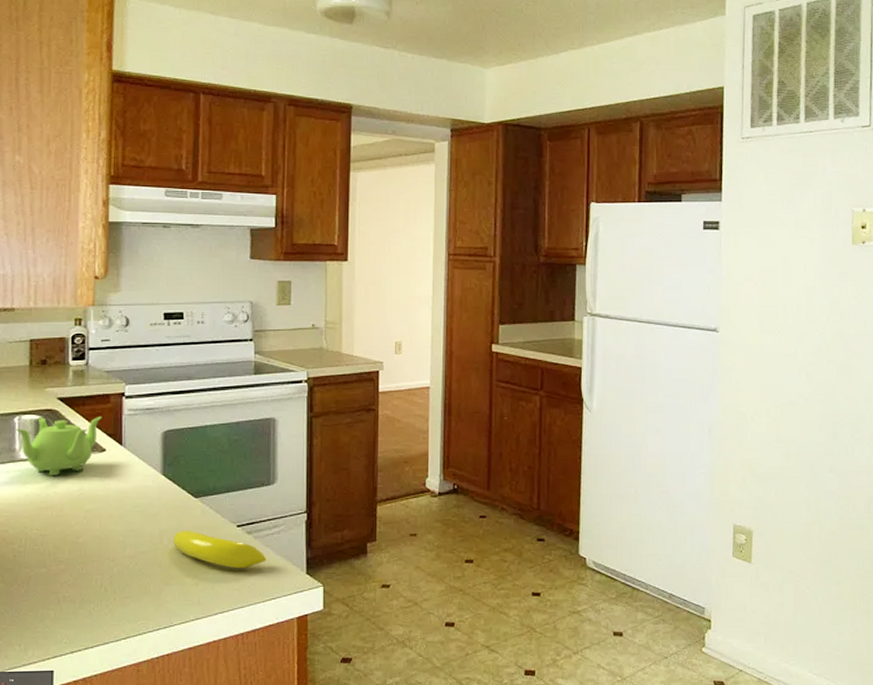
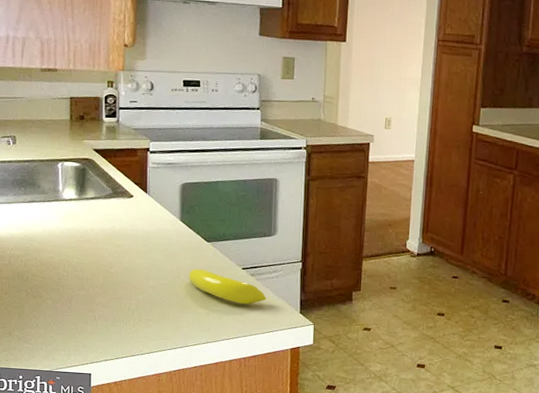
teapot: present [16,415,102,476] -> none [59,165,130,215]

